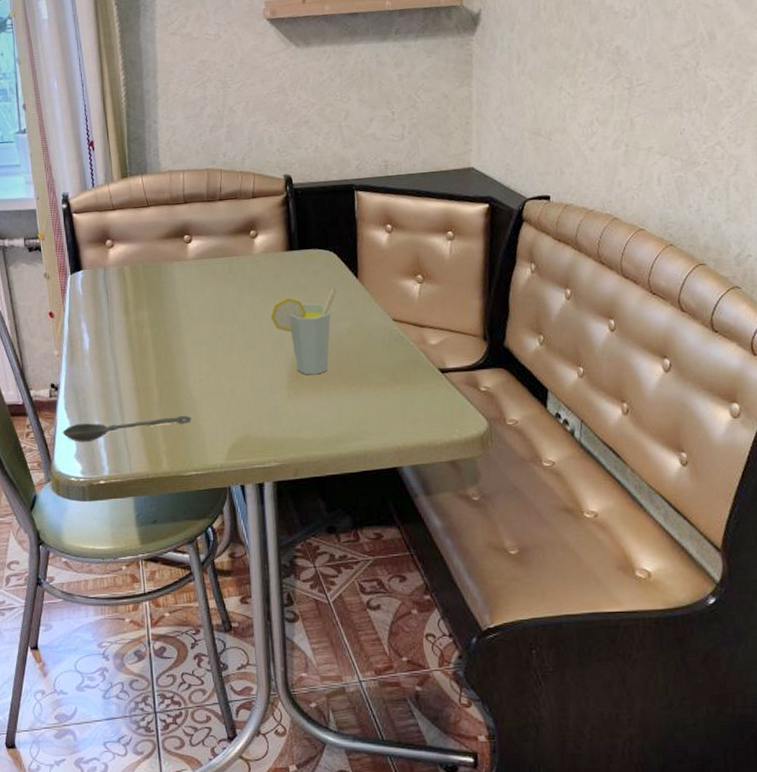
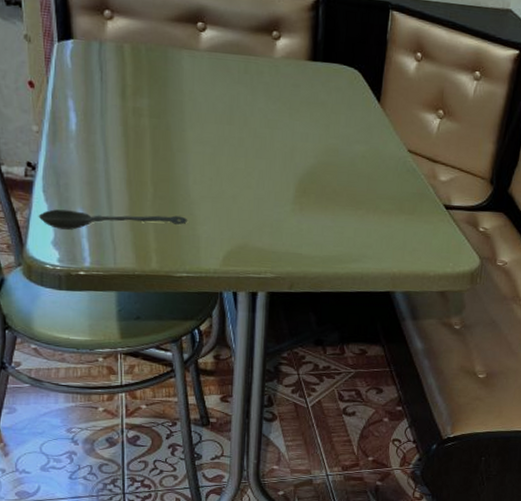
cup: present [271,288,337,375] -> none [284,108,356,194]

